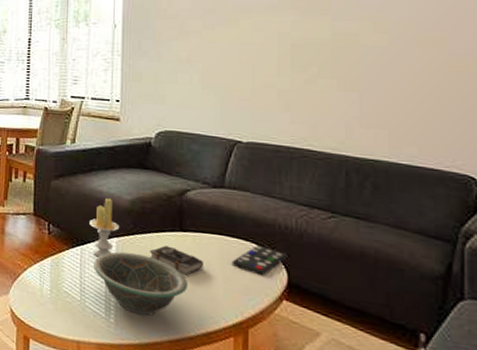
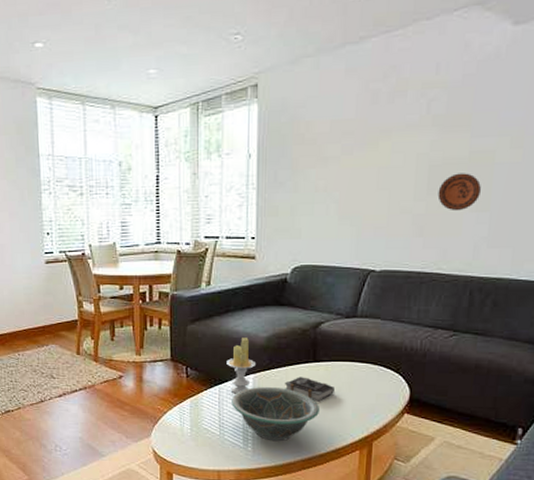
remote control: present [232,244,288,276] -> none [360,367,411,395]
decorative plate: none [302,53,347,89] -> present [437,173,481,211]

